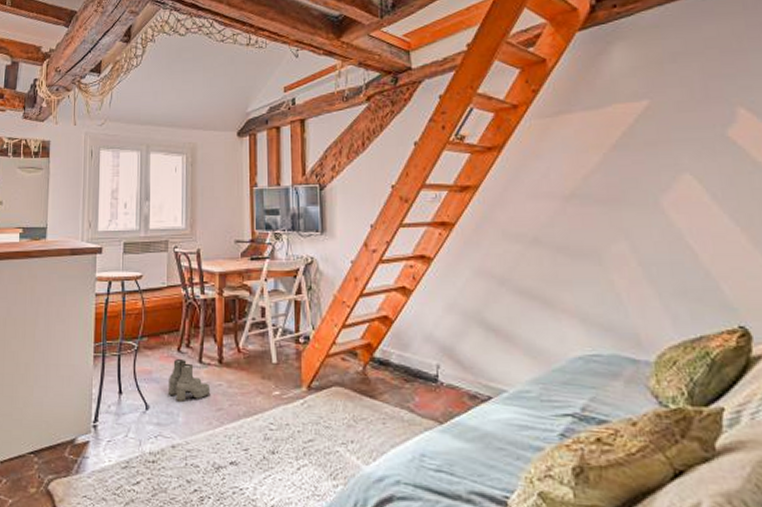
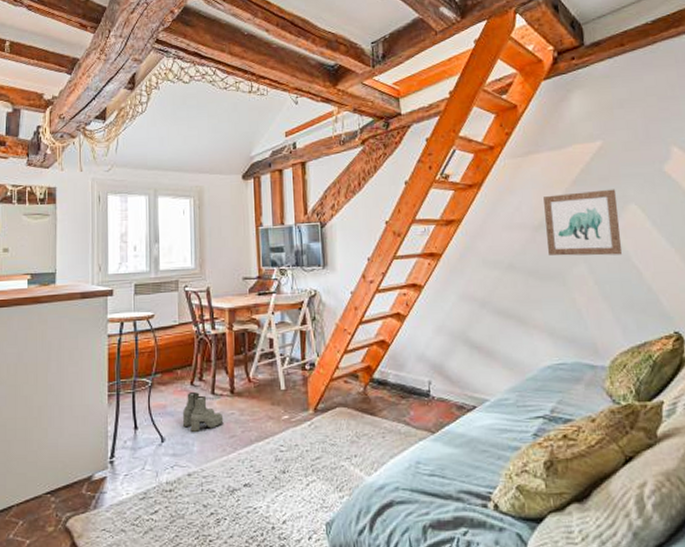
wall art: none [576,156,673,233] -> present [543,189,622,256]

